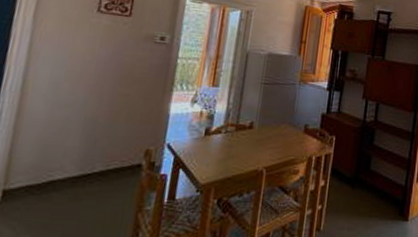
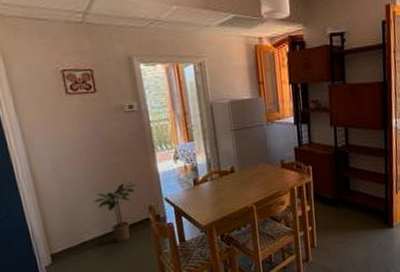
potted plant: none [83,118,141,188] -> present [94,181,137,243]

